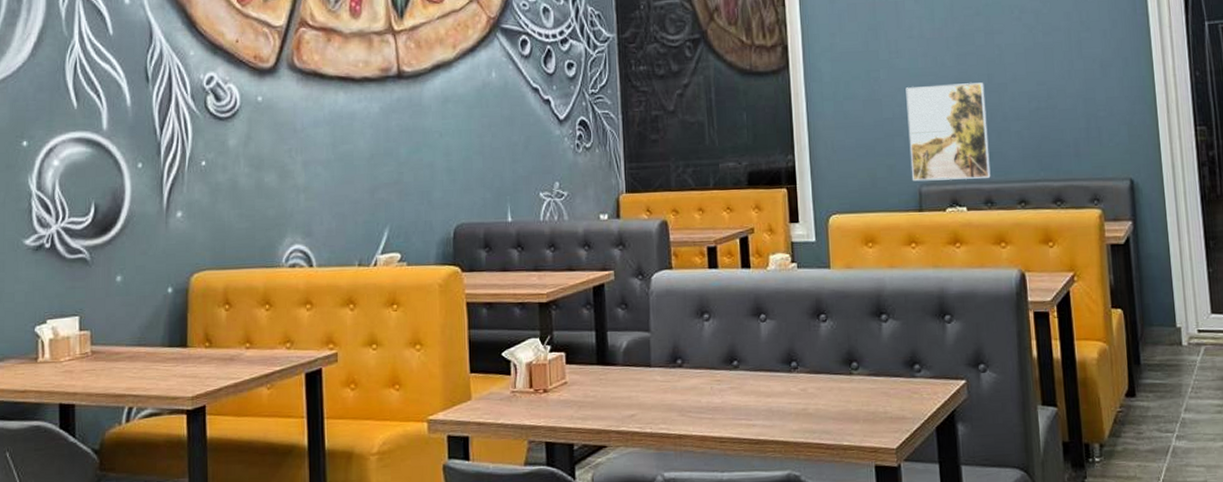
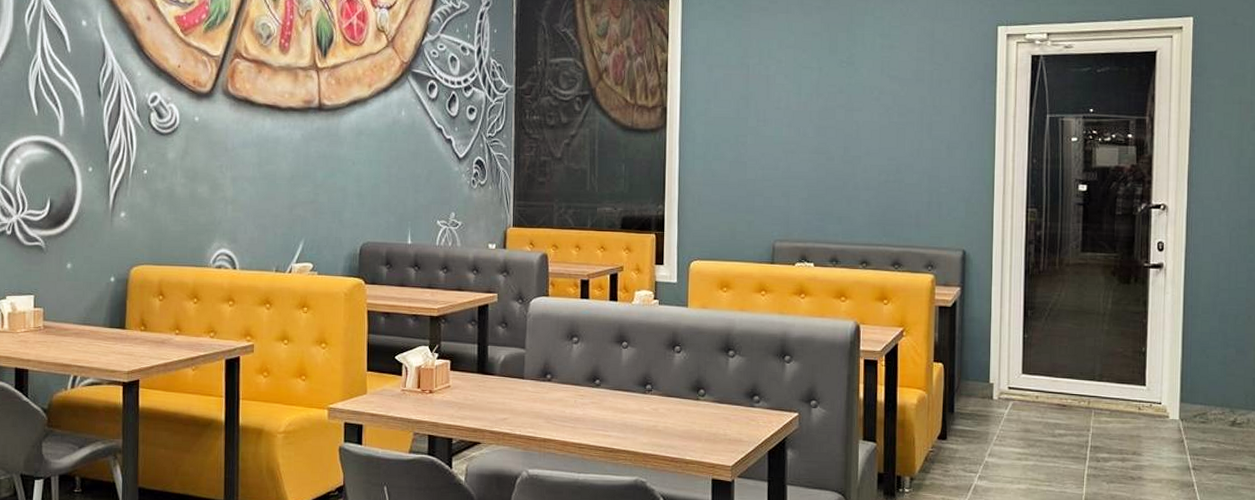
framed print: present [905,82,991,182] -> none [767,153,840,239]

